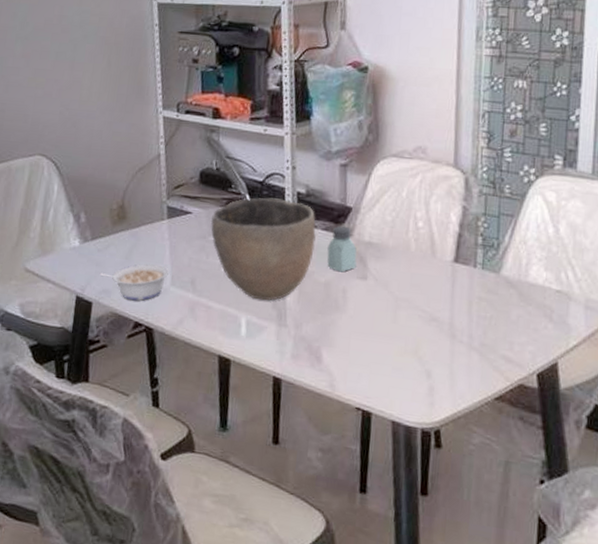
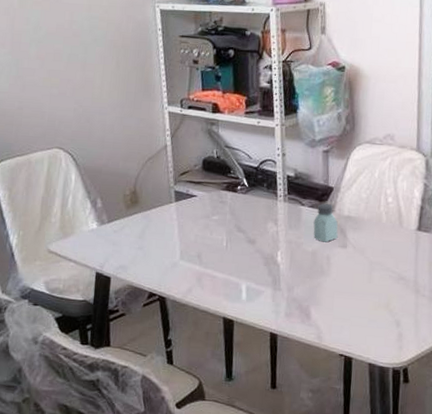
legume: present [99,263,169,301] -> none [116,241,178,274]
bowl: present [210,197,316,301] -> none [213,181,304,269]

